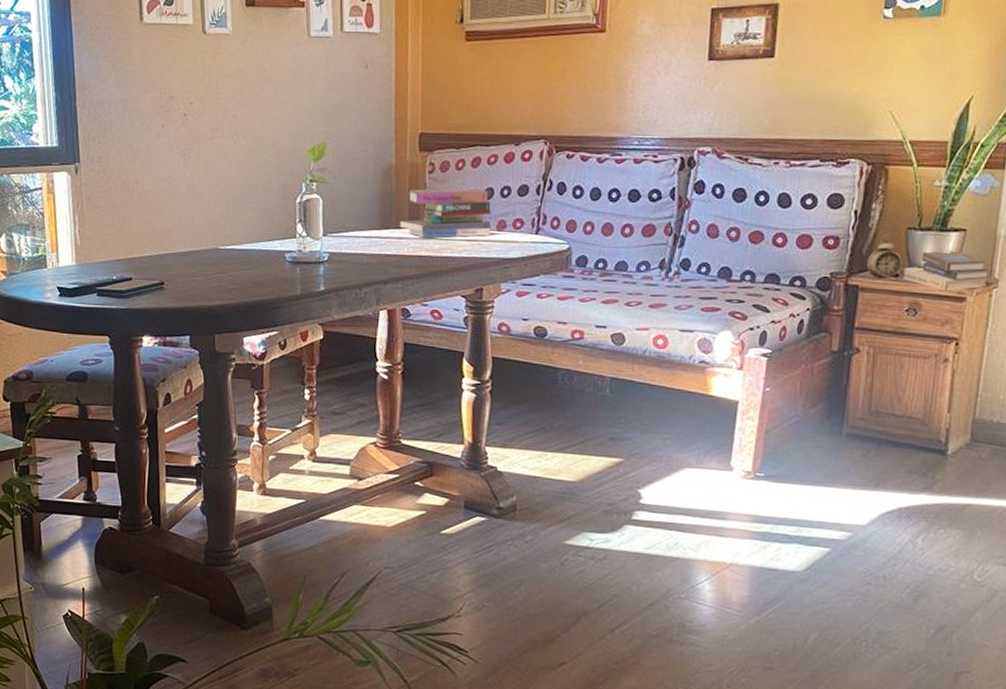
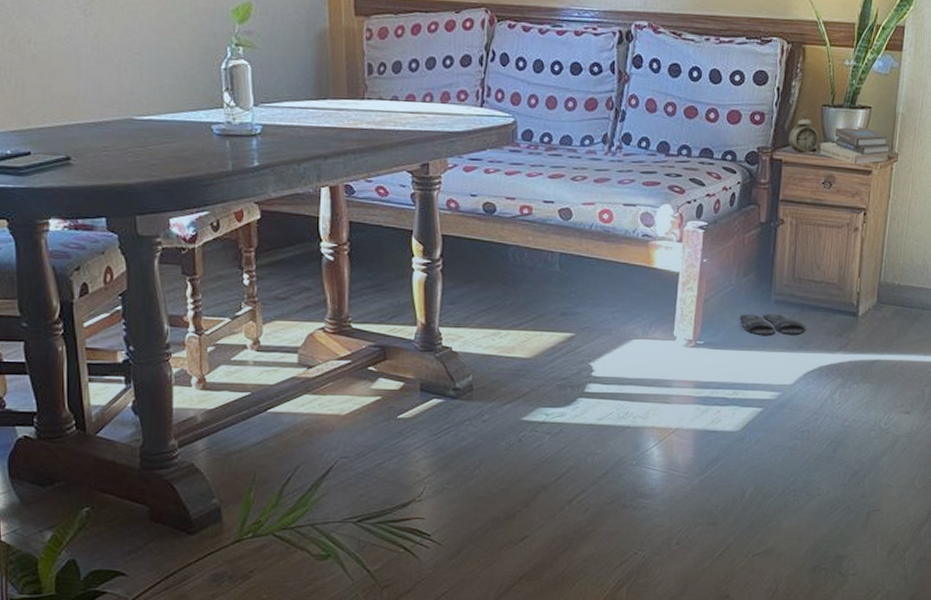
books: present [400,187,492,238] -> none [338,56,435,110]
slippers: none [806,446,881,473] -> present [740,313,804,336]

